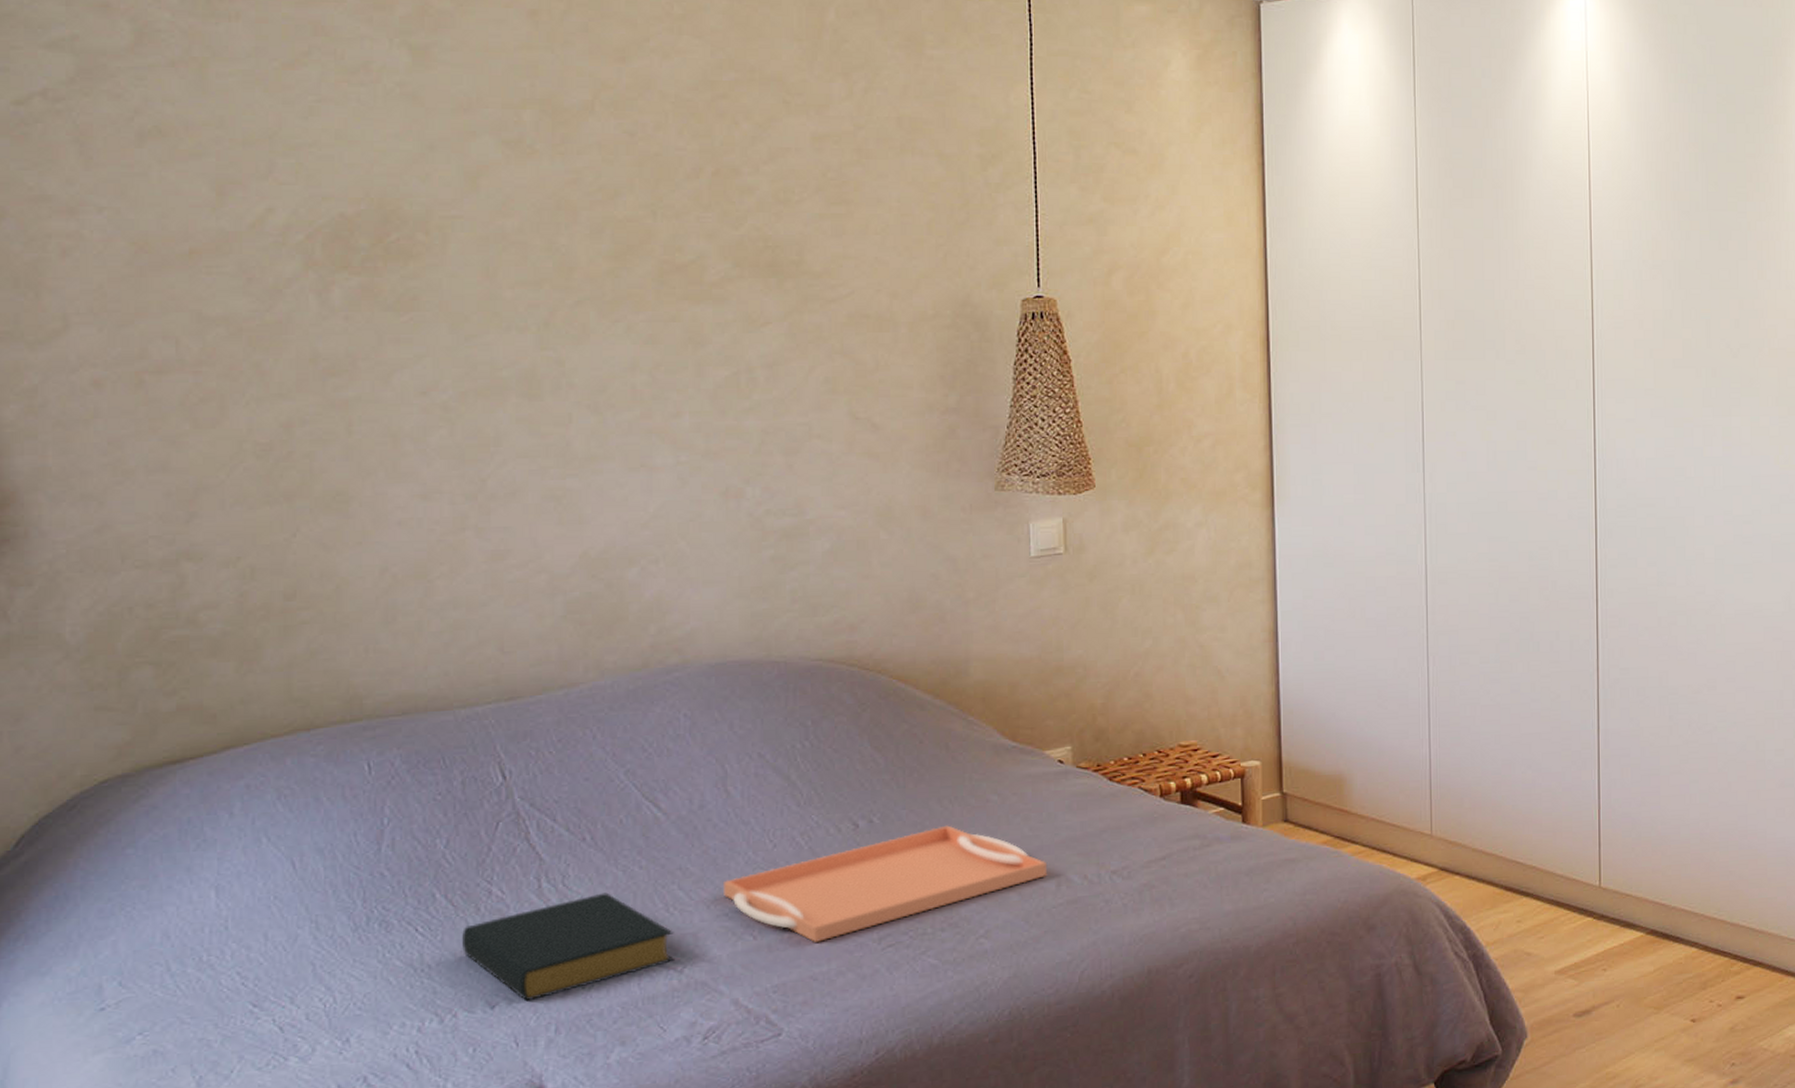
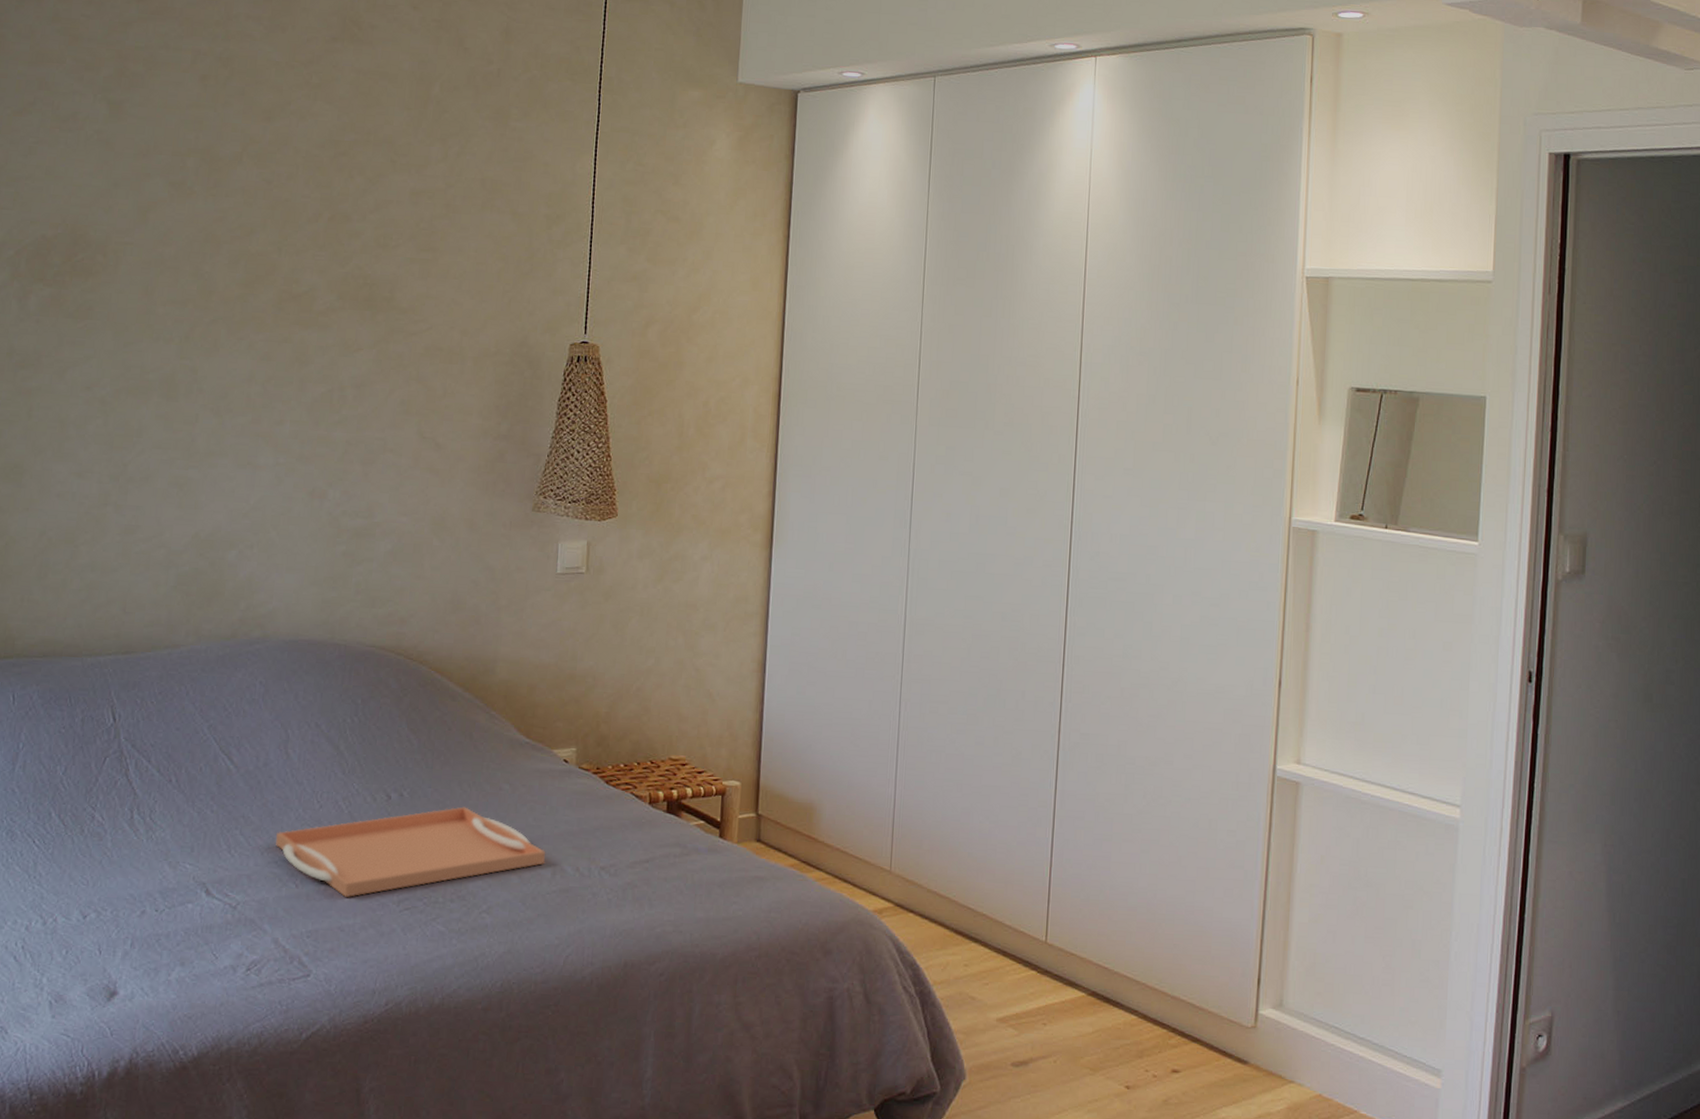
hardback book: present [461,892,676,1002] -> none [67,829,233,916]

